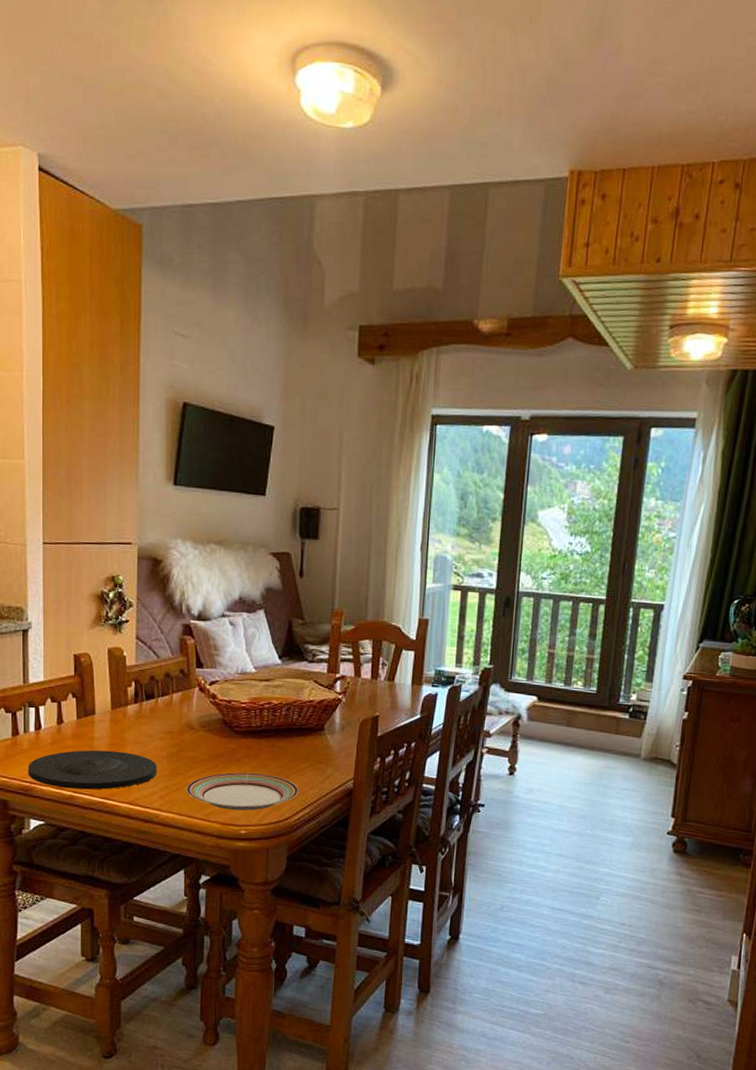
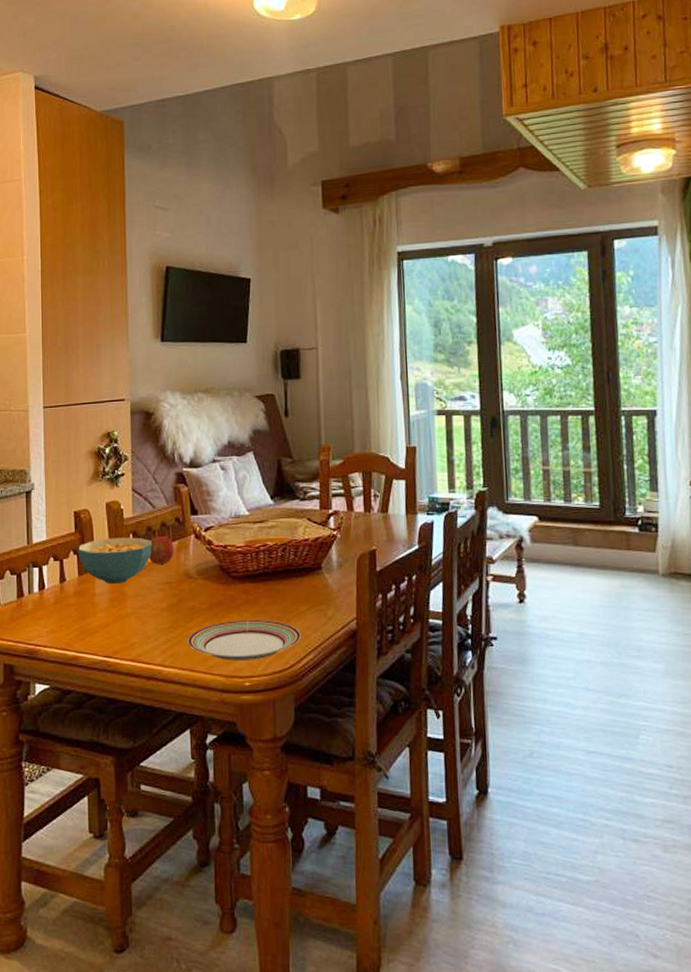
plate: present [27,750,158,790] -> none [32,606,158,649]
cereal bowl: none [78,684,154,730] -> present [79,537,152,585]
fruit: none [150,686,177,714] -> present [148,535,174,564]

